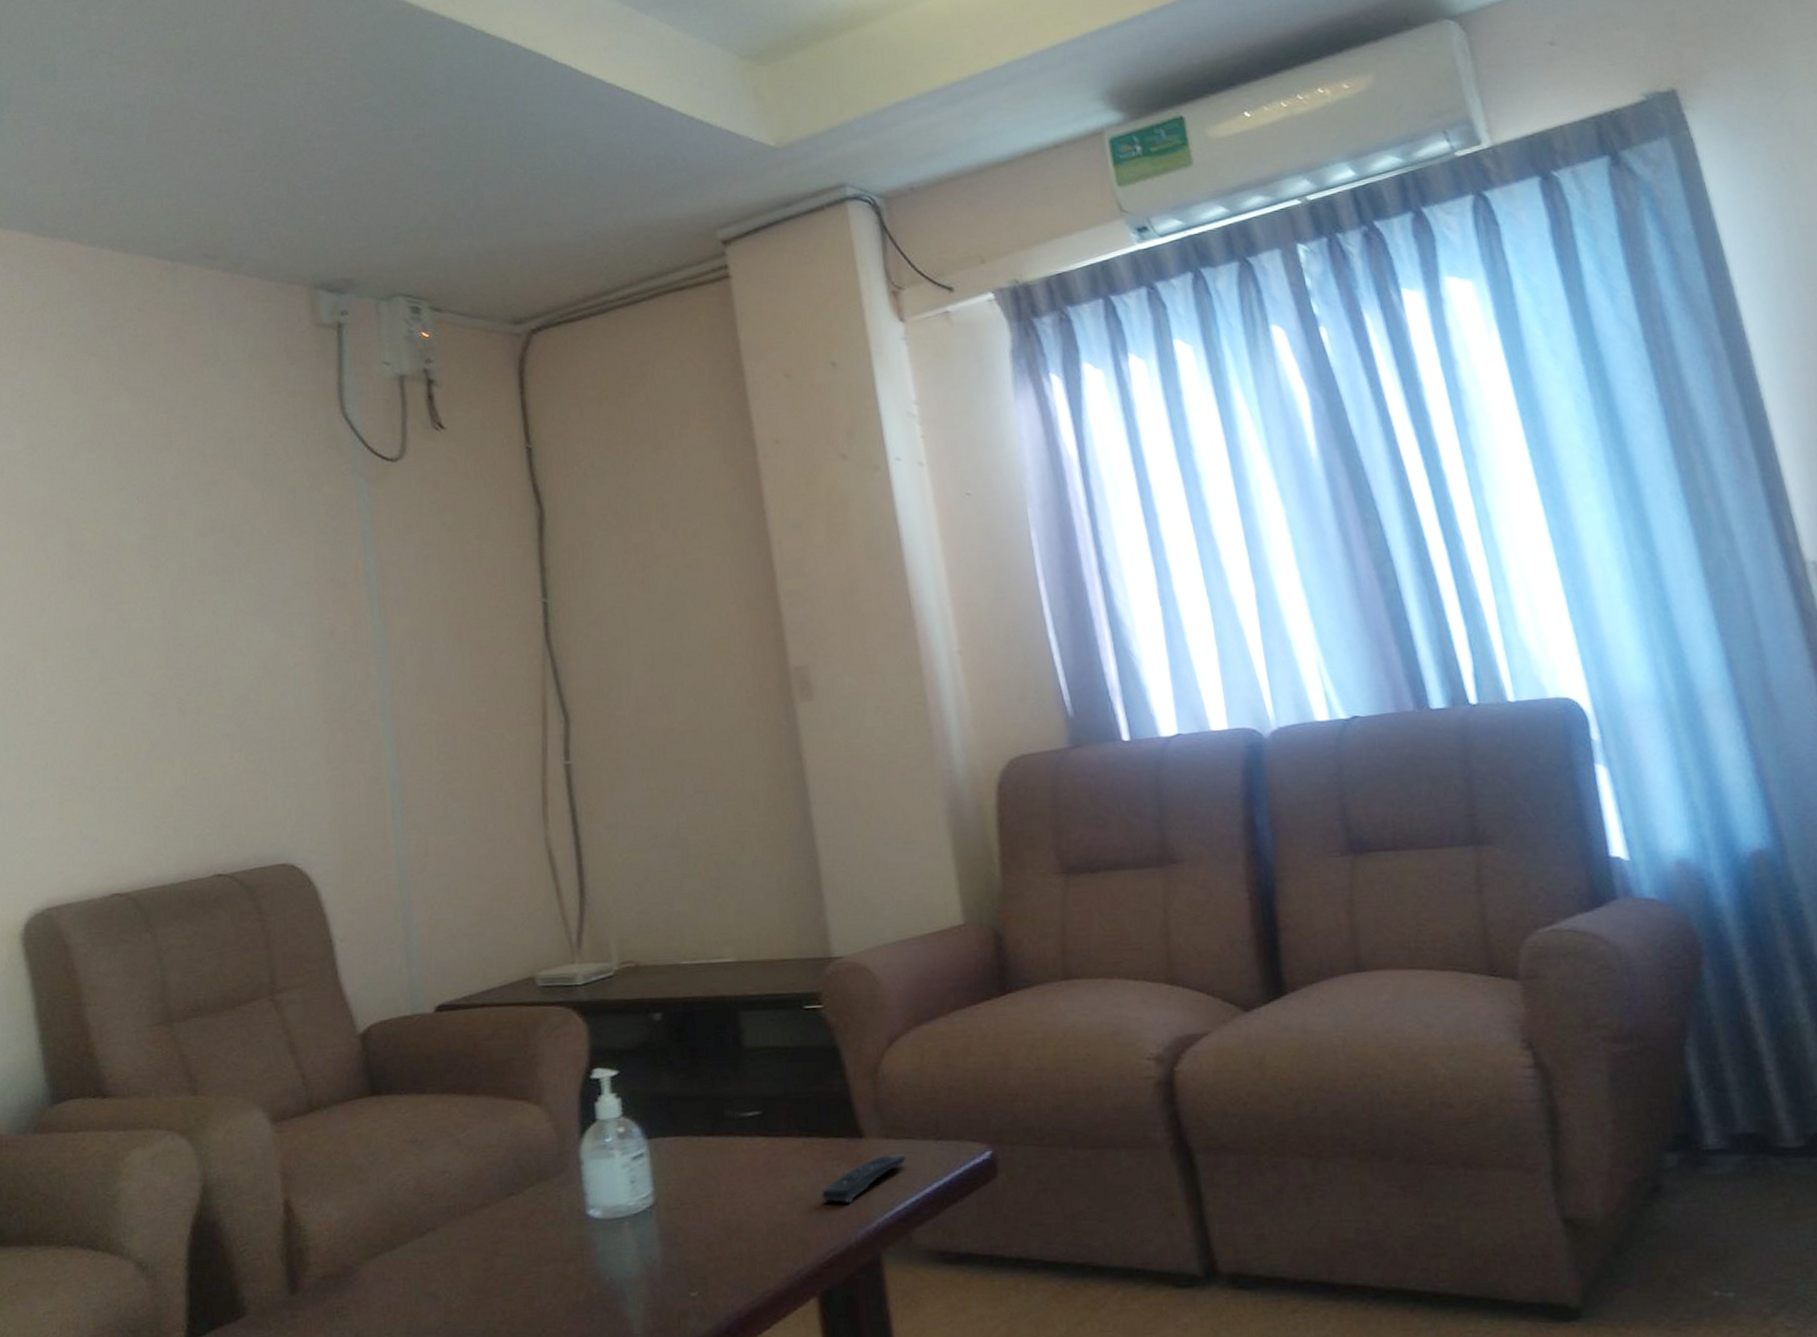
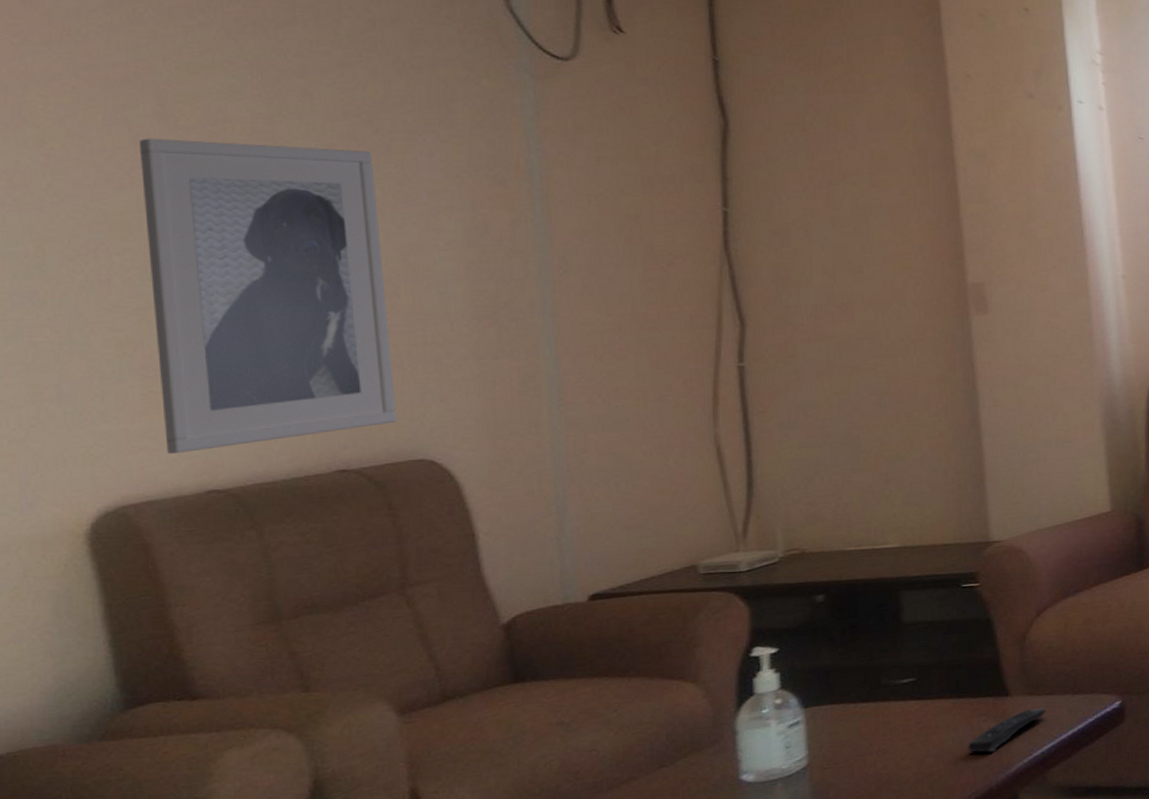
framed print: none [54,563,263,860] -> present [138,138,398,455]

